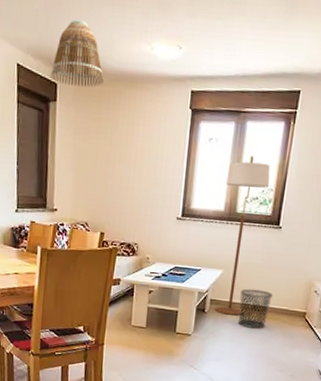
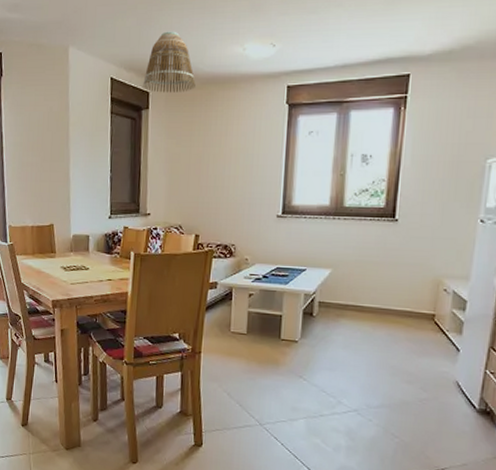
floor lamp: present [214,155,271,316] -> none [324,145,381,319]
waste bin: present [238,288,273,329] -> none [353,289,392,334]

